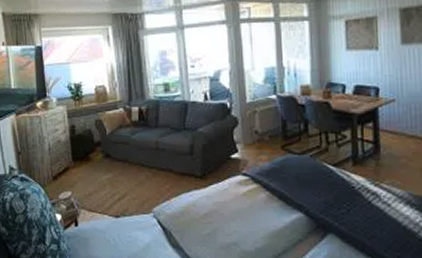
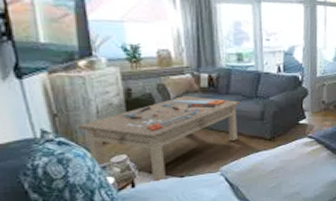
coffee table: none [35,130,170,223] -> present [78,95,241,184]

